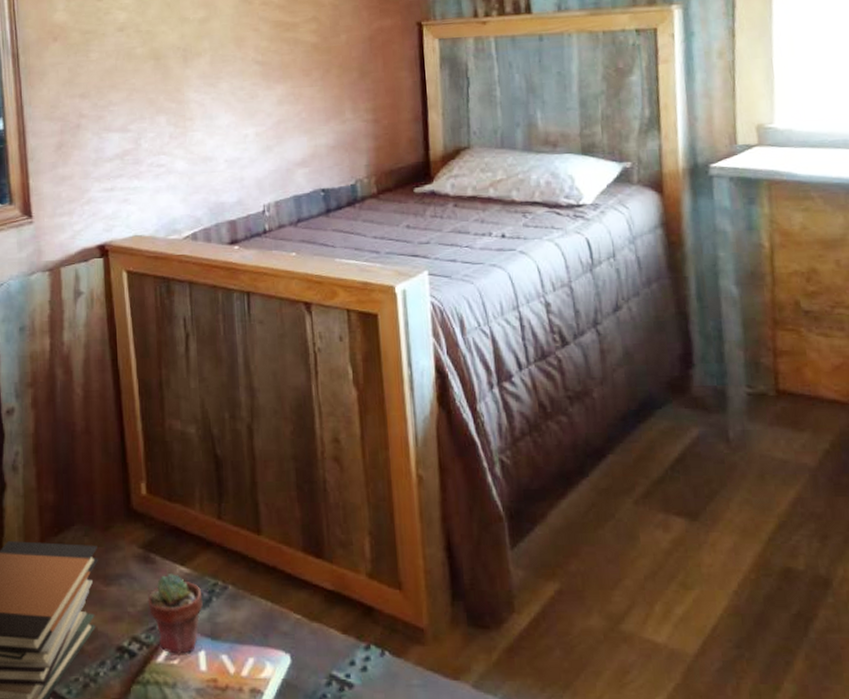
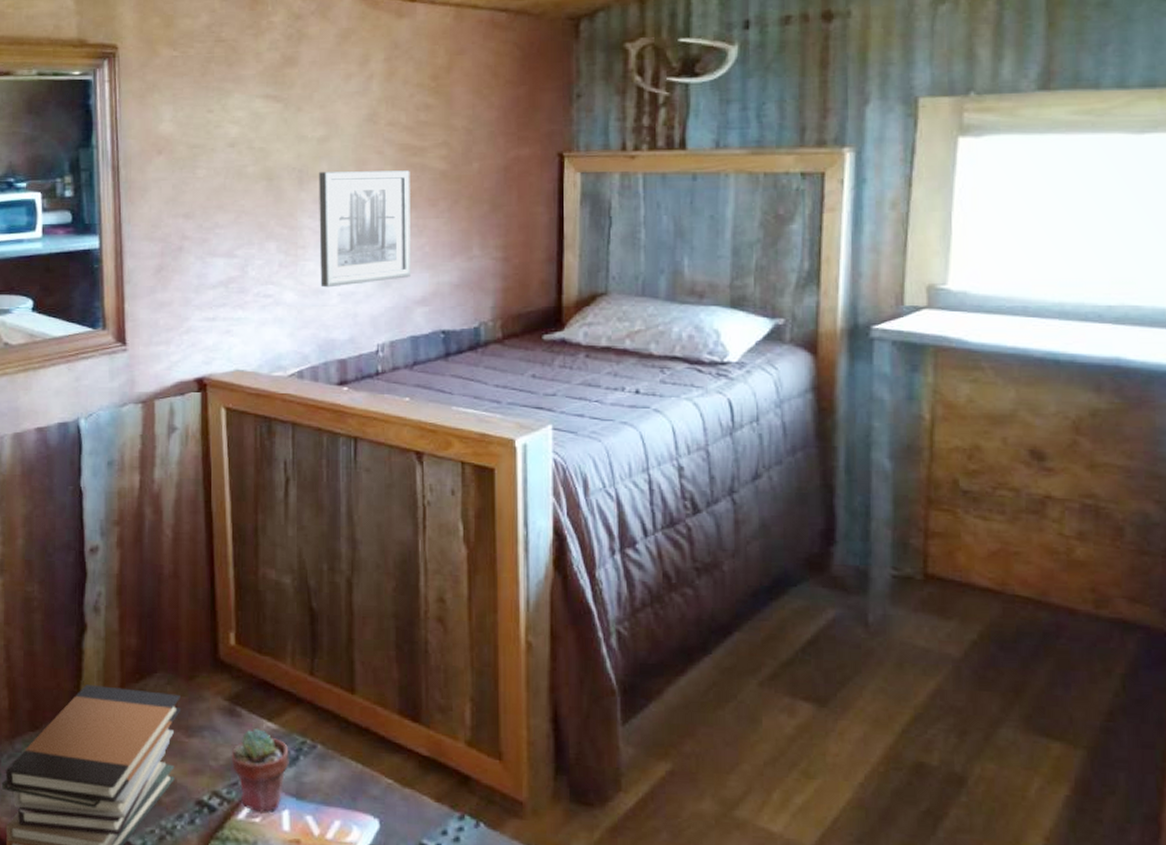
wall art: none [202,44,290,155] -> present [319,170,410,288]

